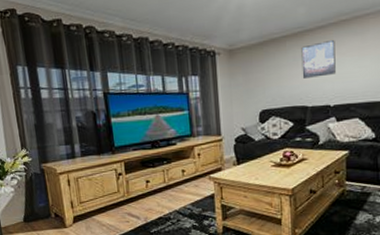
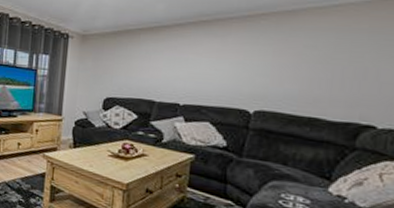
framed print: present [301,39,336,78] -> none [153,38,192,74]

